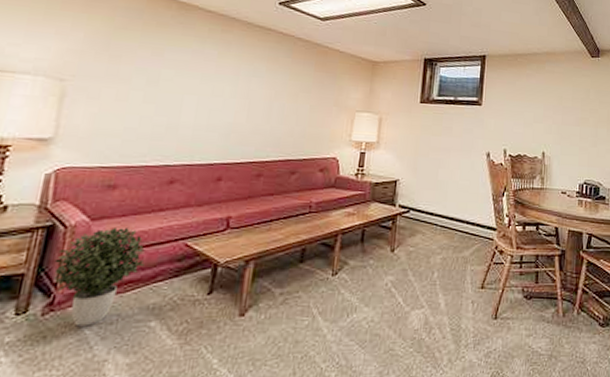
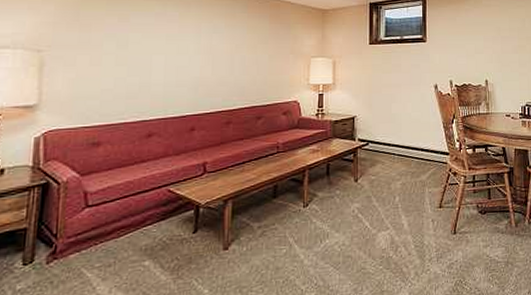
potted plant: present [53,226,145,327] -> none [52,178,133,271]

